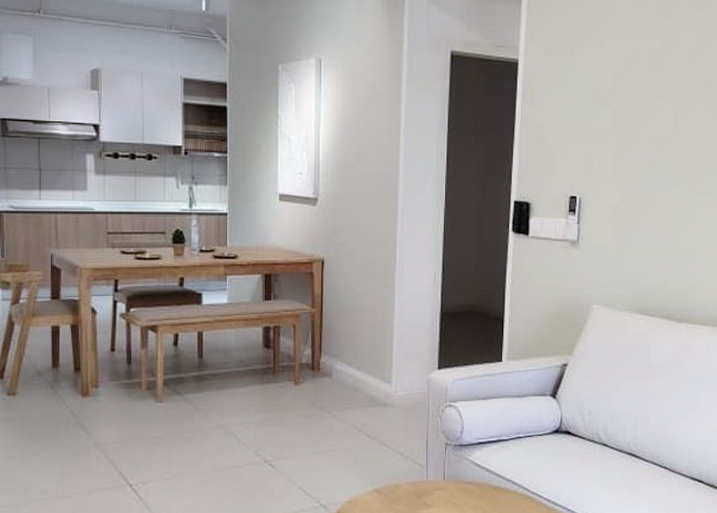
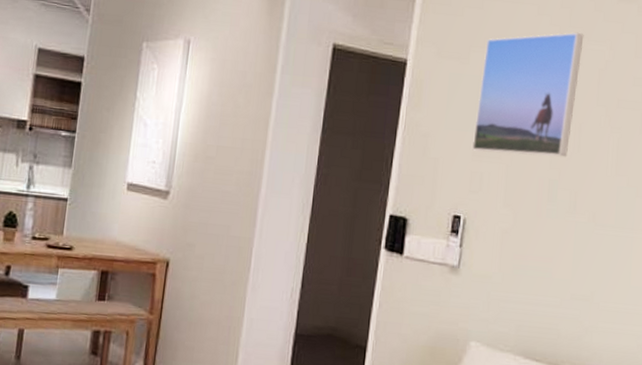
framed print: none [582,21,674,138] -> present [472,31,584,158]

